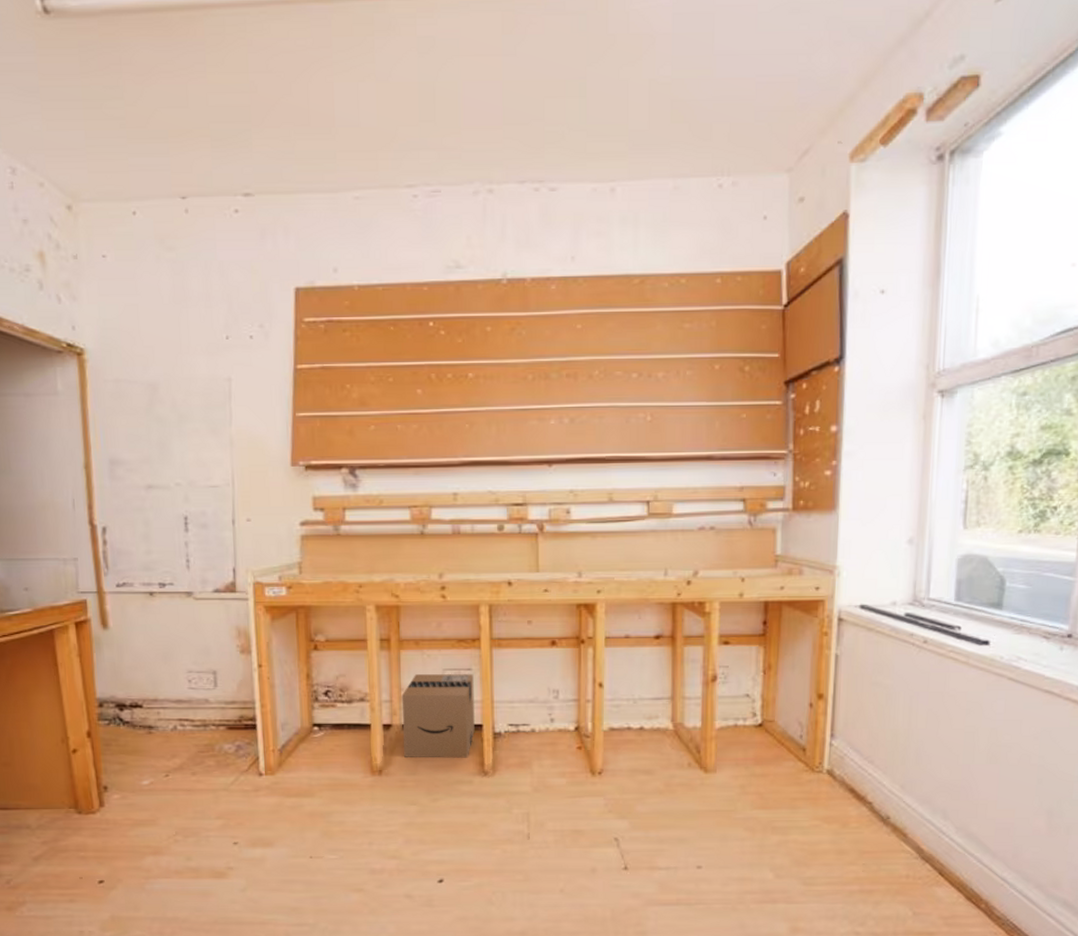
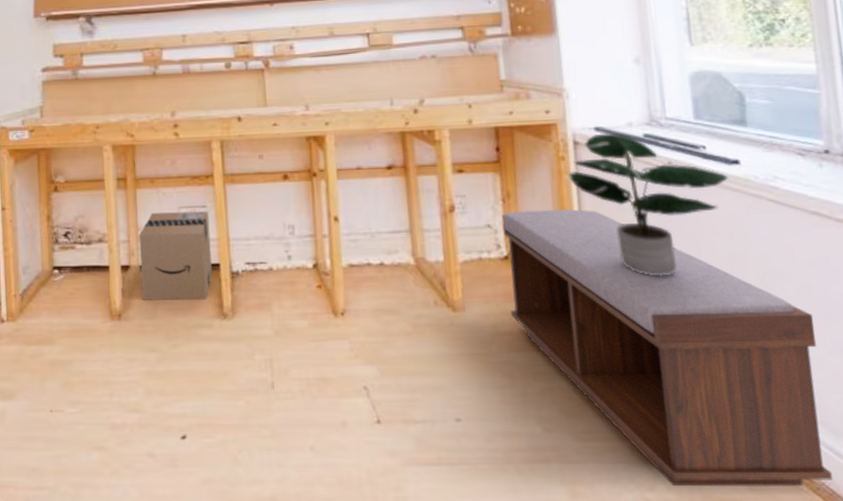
bench: none [758,682,1028,923] -> present [501,209,833,487]
potted plant: none [829,611,977,745] -> present [568,132,729,276]

